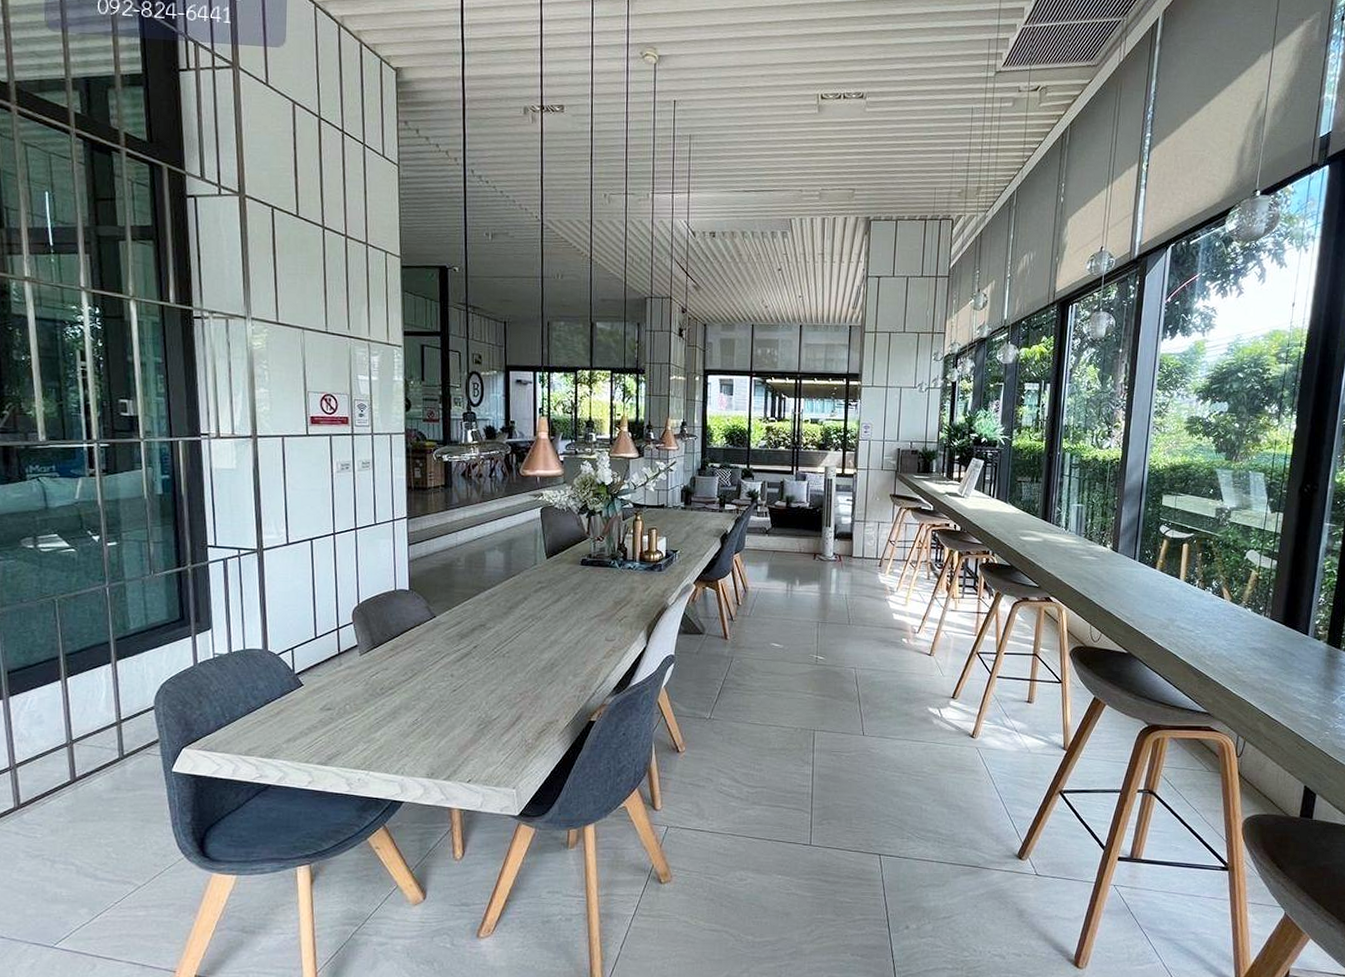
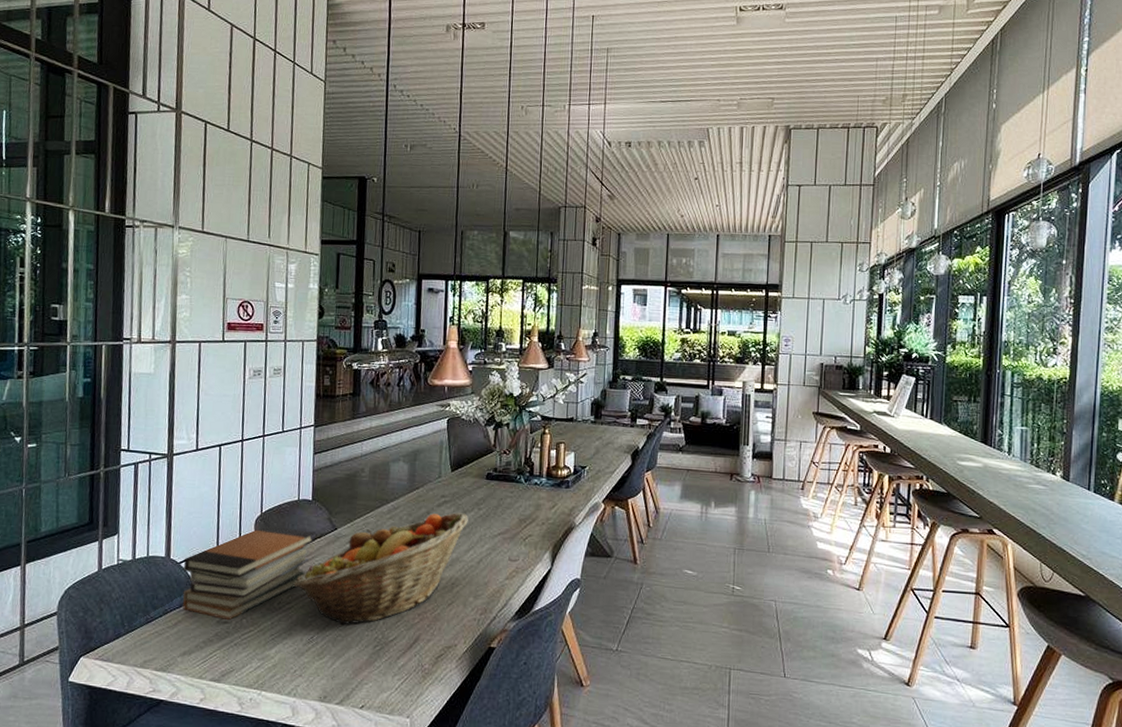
book stack: none [281,615,415,708] -> present [182,525,316,621]
fruit basket: none [395,597,565,707] -> present [293,512,469,625]

